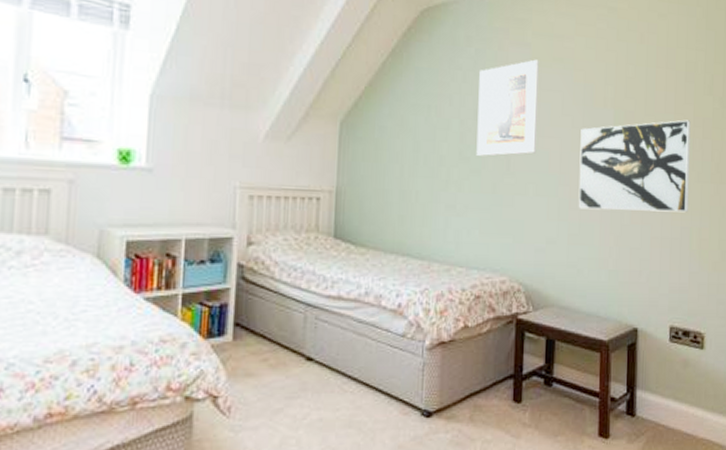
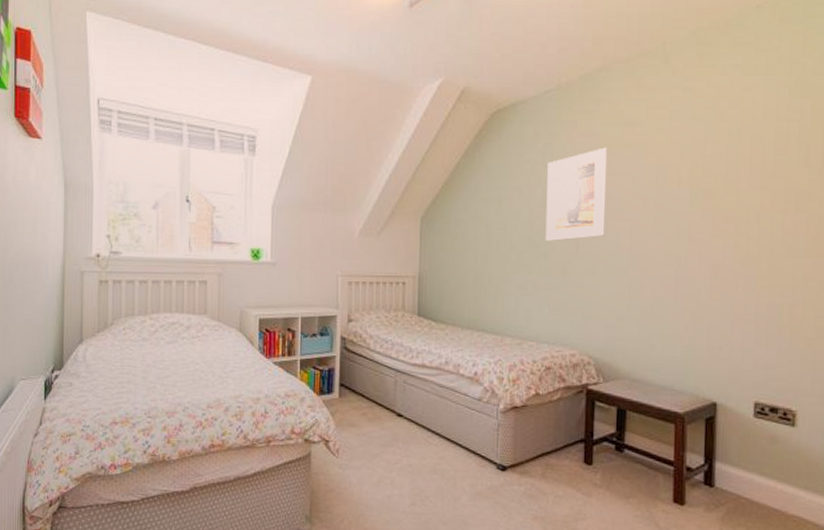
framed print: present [578,120,691,213] -> none [650,194,781,289]

